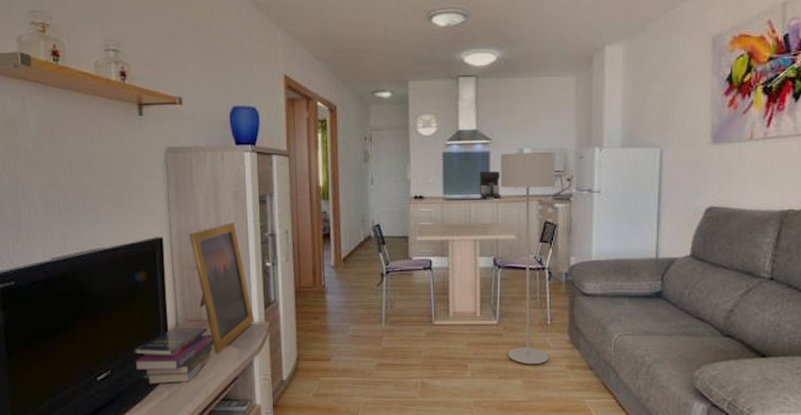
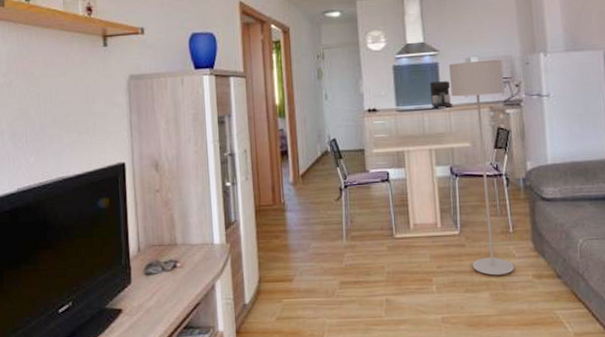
books: present [134,327,212,385] -> none [96,252,174,315]
picture frame: present [190,222,255,354] -> none [151,144,216,280]

